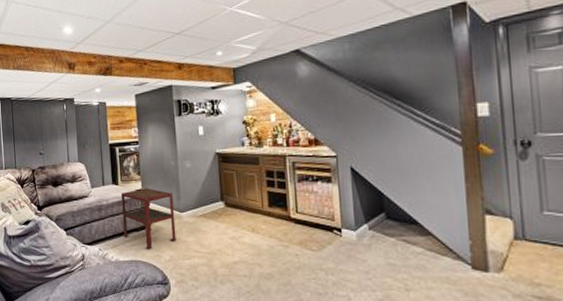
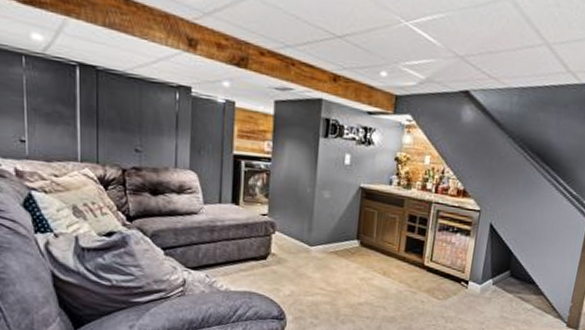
side table: present [121,188,176,249] -> none [238,213,305,281]

